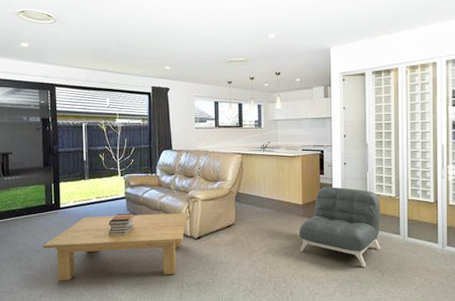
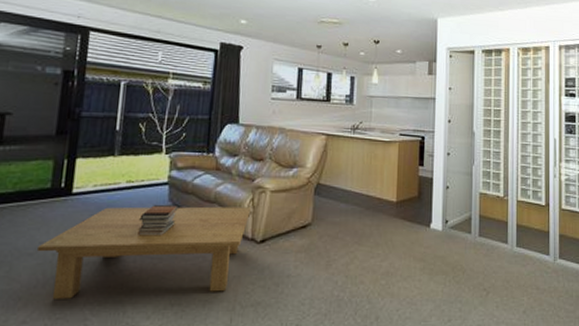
armchair: present [298,186,381,267] -> none [390,181,487,284]

